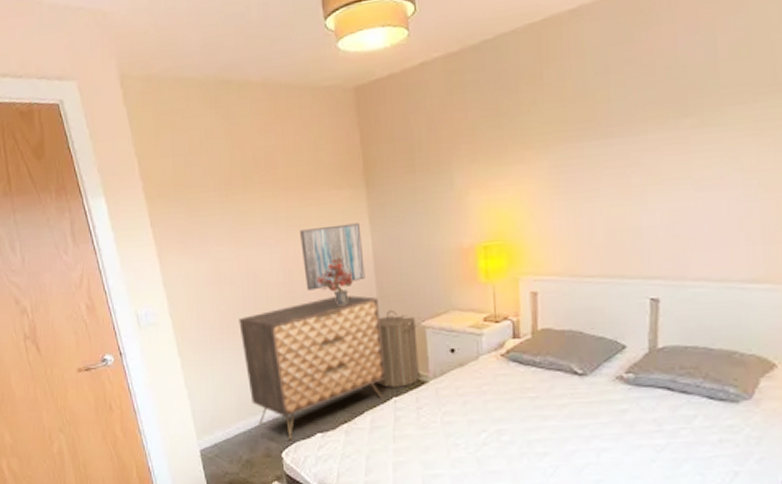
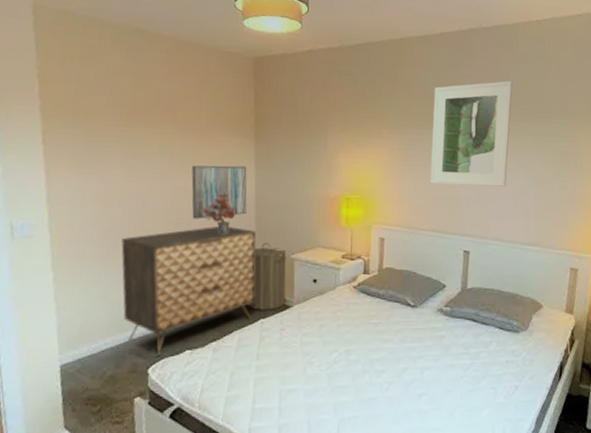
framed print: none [596,46,722,214] -> present [430,81,513,187]

